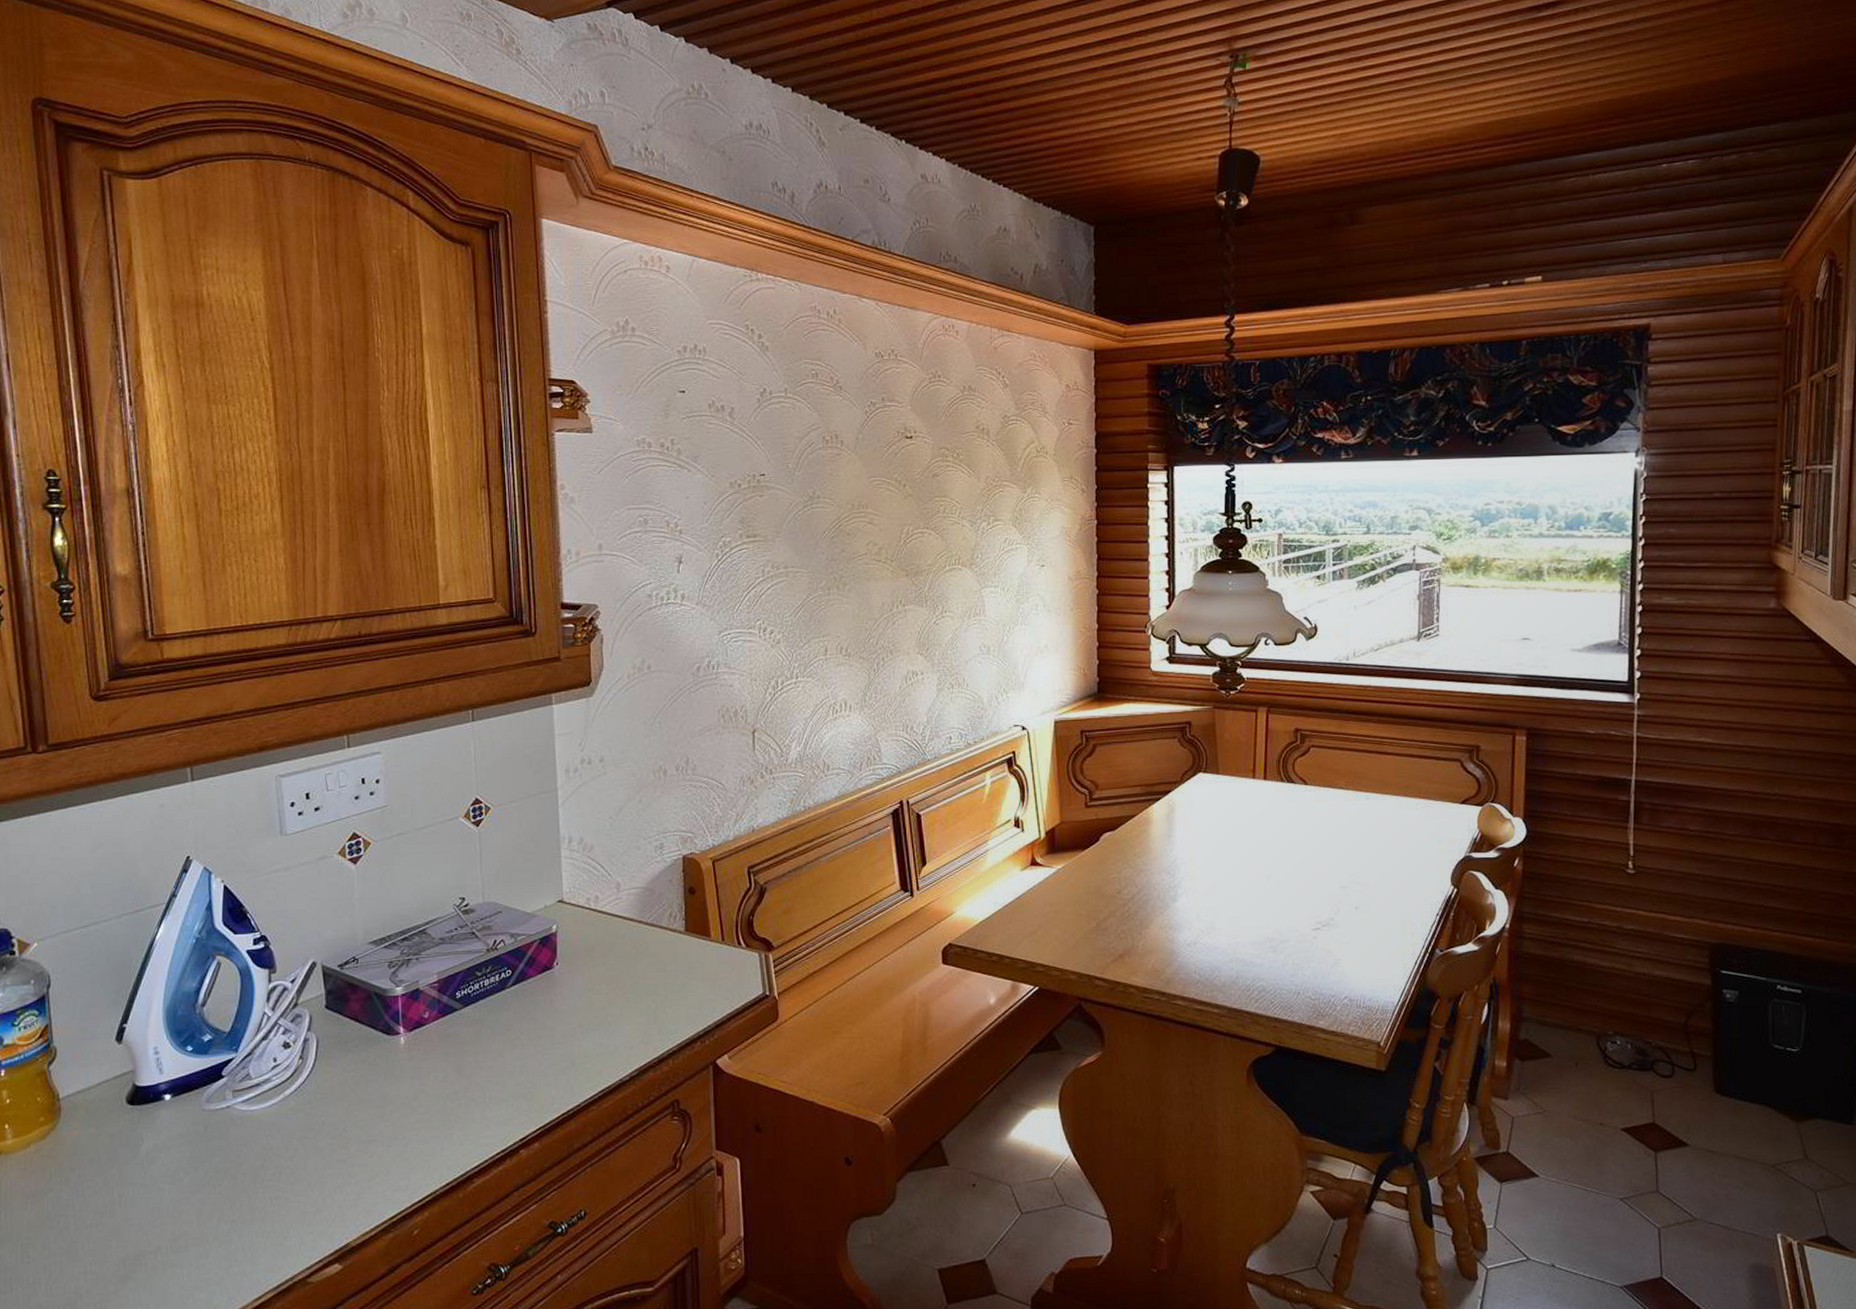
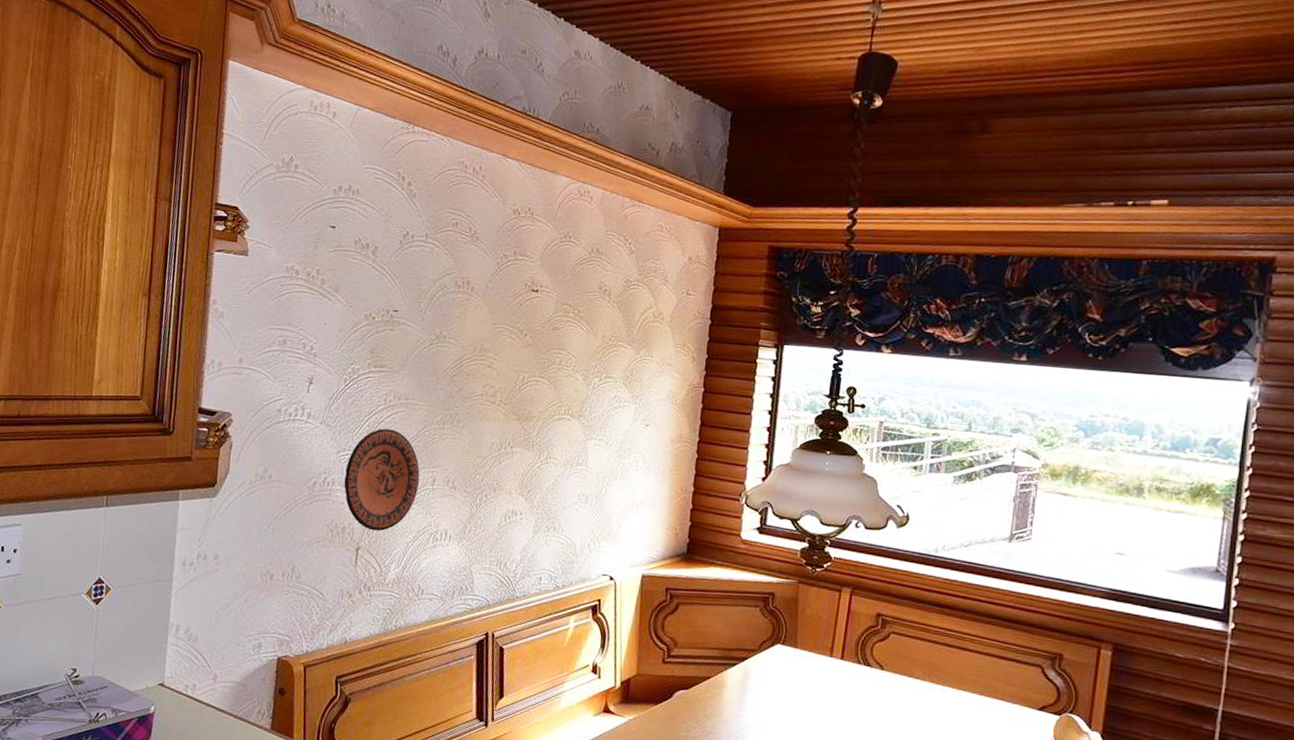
decorative plate: none [730,602,811,711] -> present [344,428,420,532]

